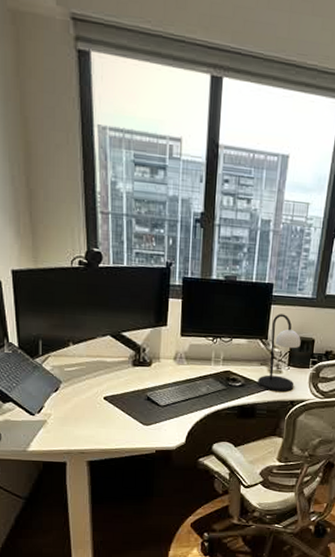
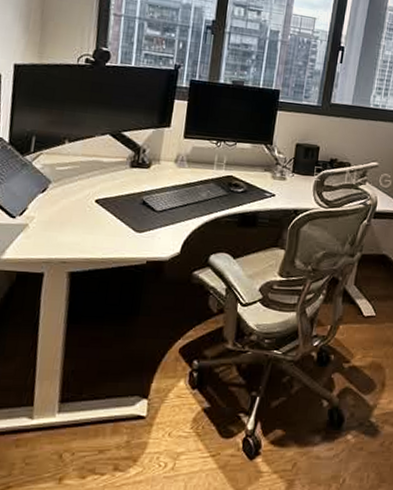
table lamp: present [258,314,301,393] -> none [261,120,306,201]

